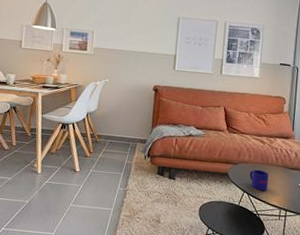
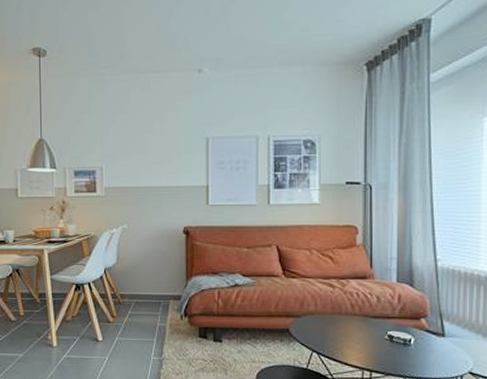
mug: present [249,169,269,190] -> none [318,321,344,347]

